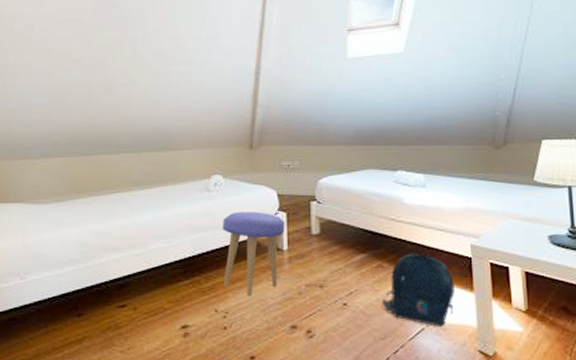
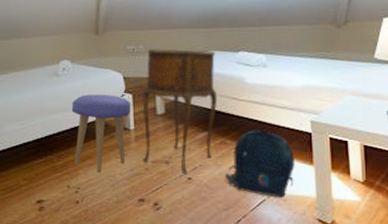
side table: none [296,164,375,300] -> present [142,48,218,175]

